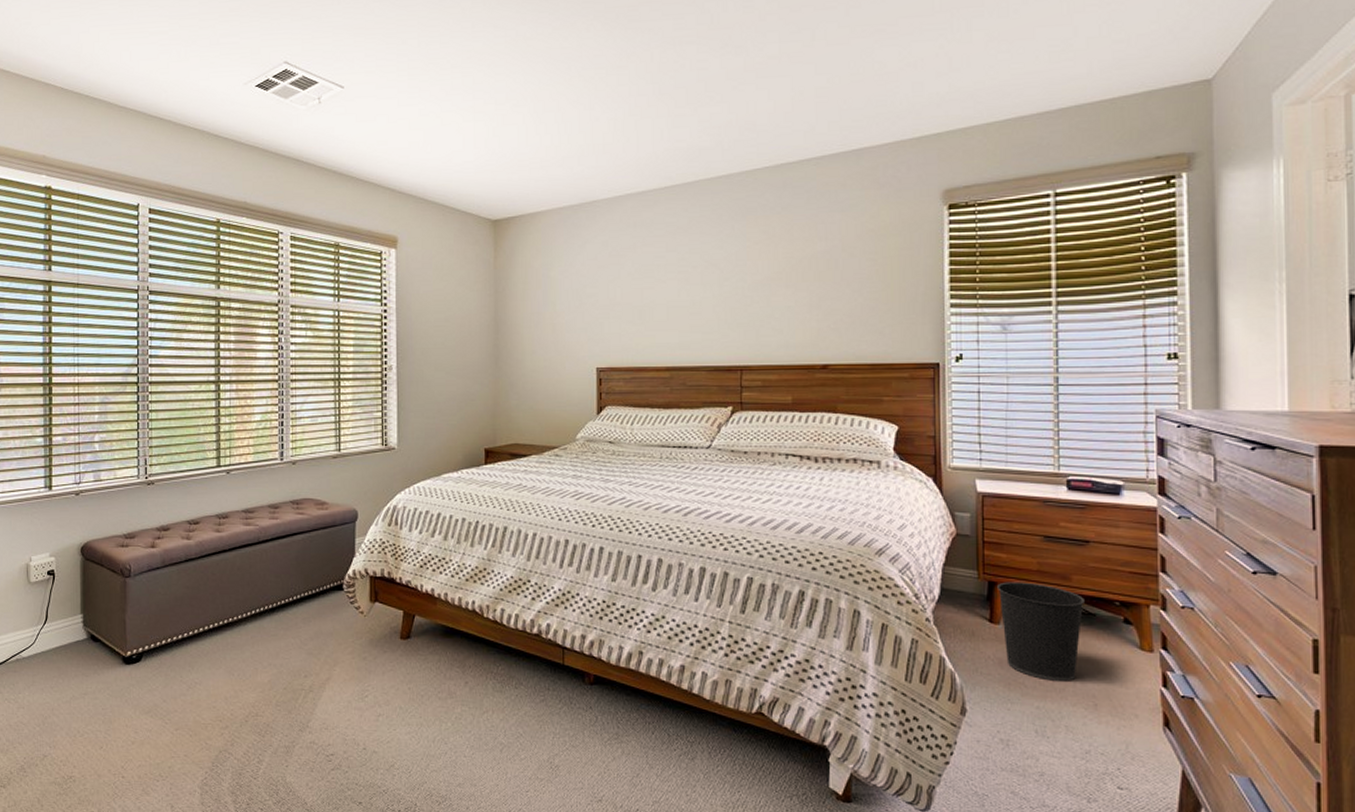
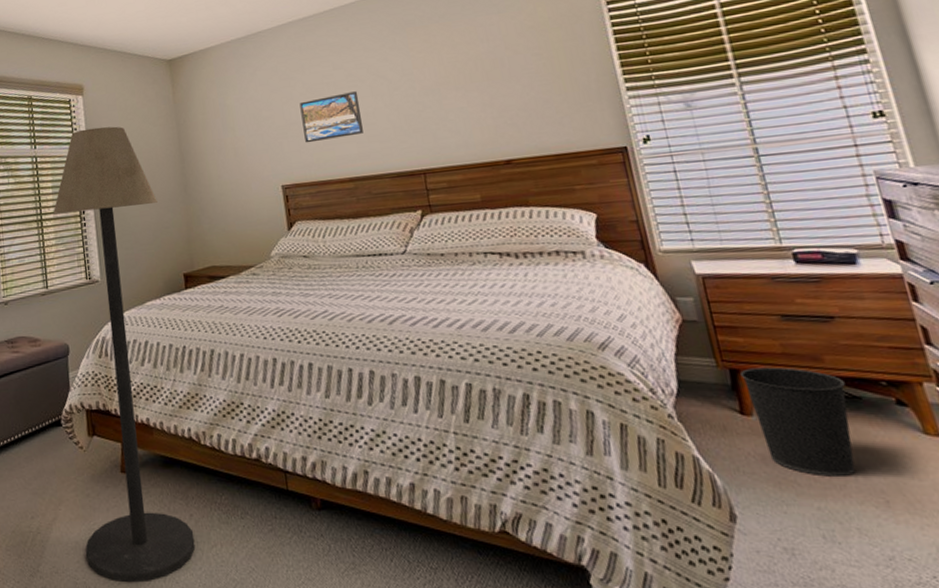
floor lamp: none [353,285,467,742] -> present [53,126,196,583]
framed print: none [626,277,688,327] -> present [299,91,363,143]

